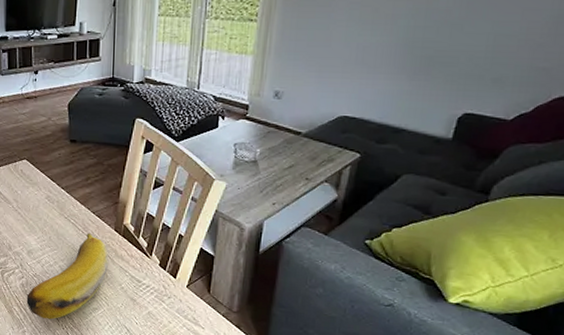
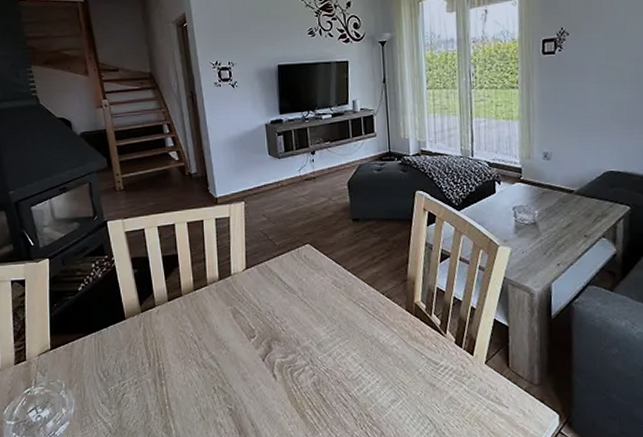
banana: present [26,233,109,320] -> none [319,316,404,420]

